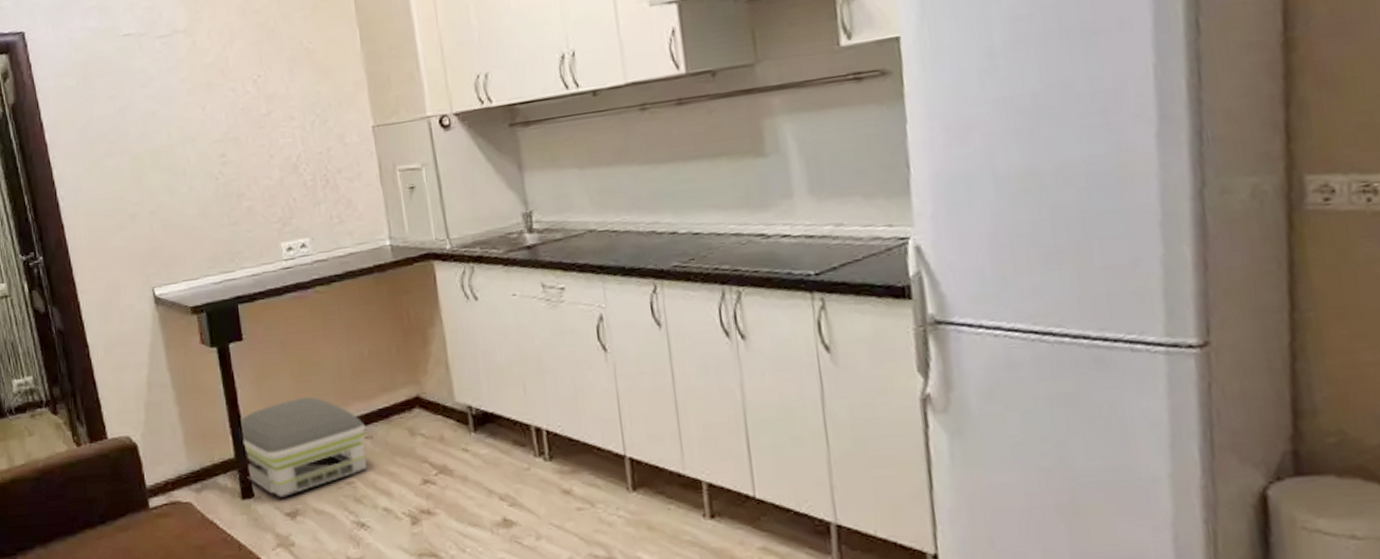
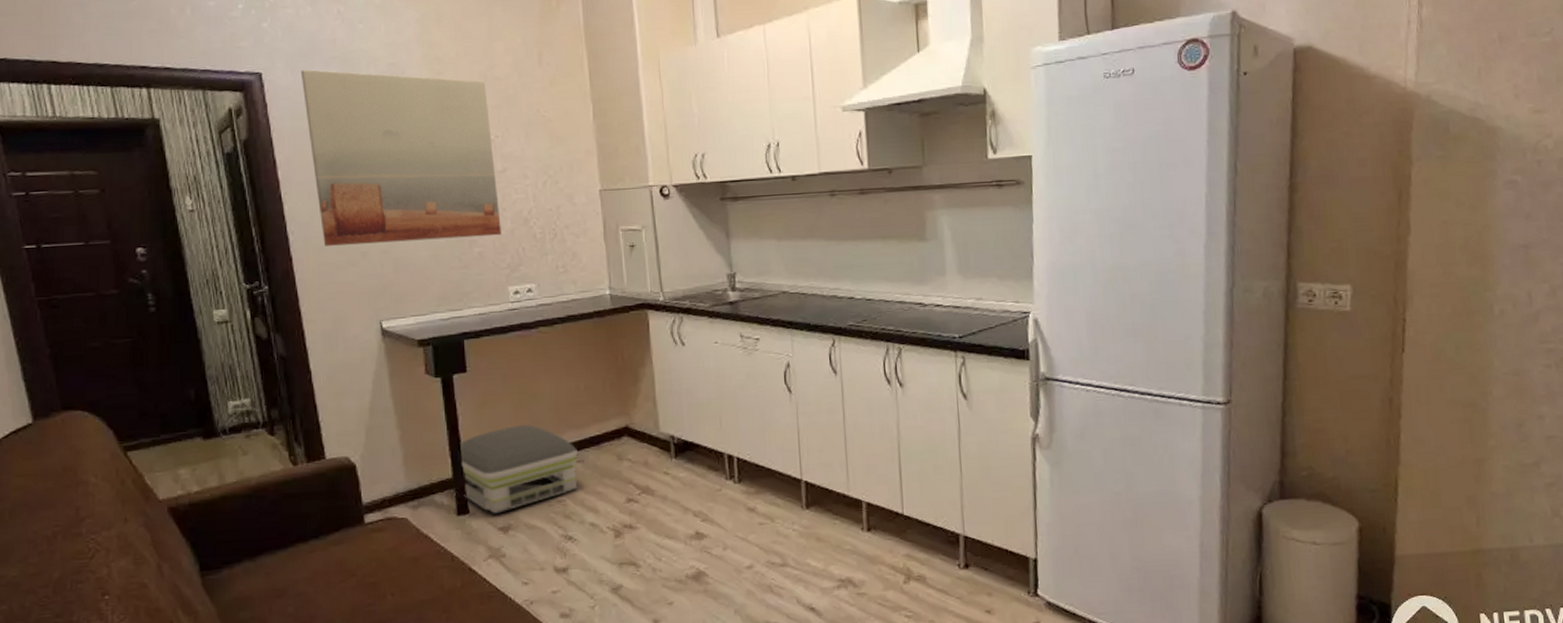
wall art: none [60,15,270,211] -> present [300,69,501,246]

